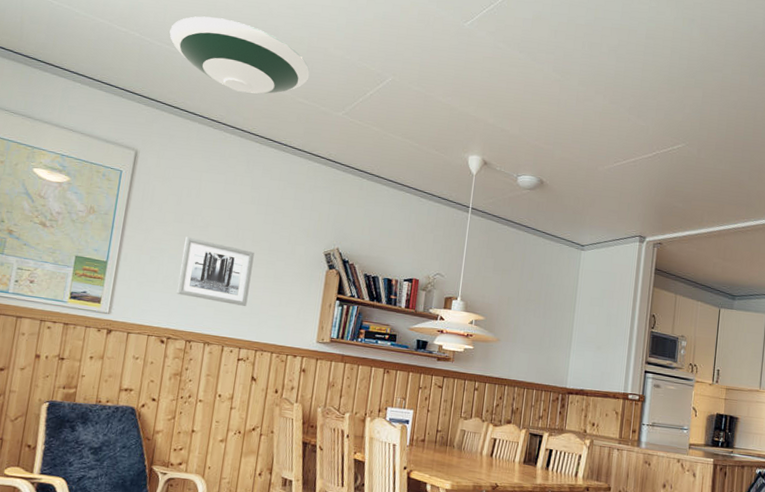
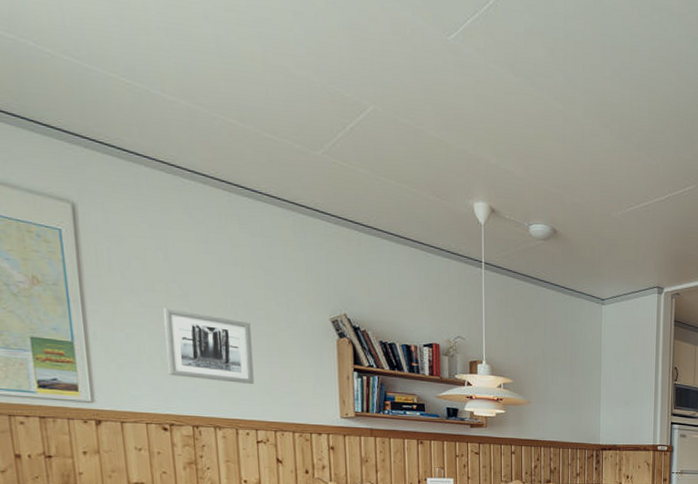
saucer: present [169,16,310,94] -> none [75,18,273,128]

